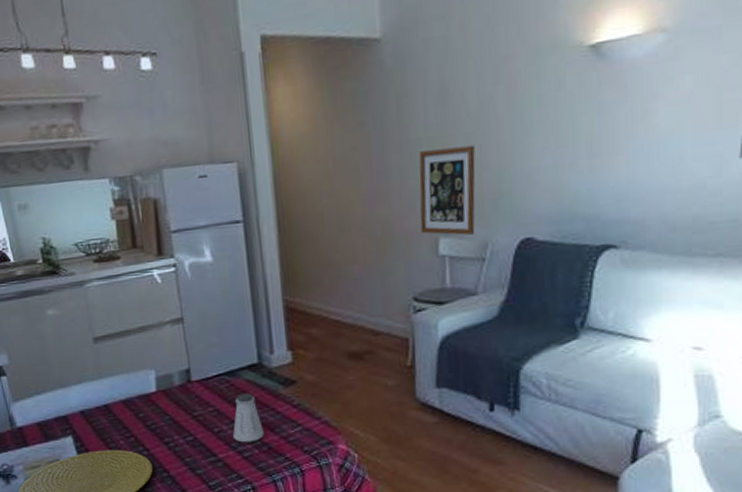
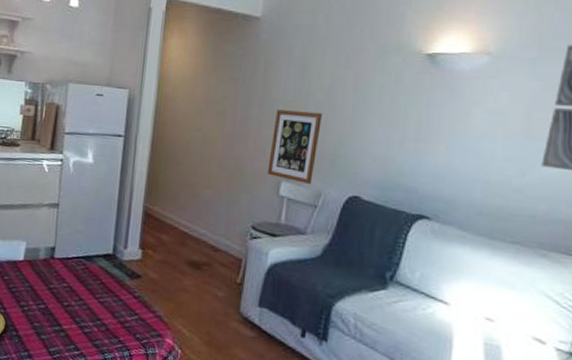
saltshaker: present [233,393,264,443] -> none [79,277,106,321]

